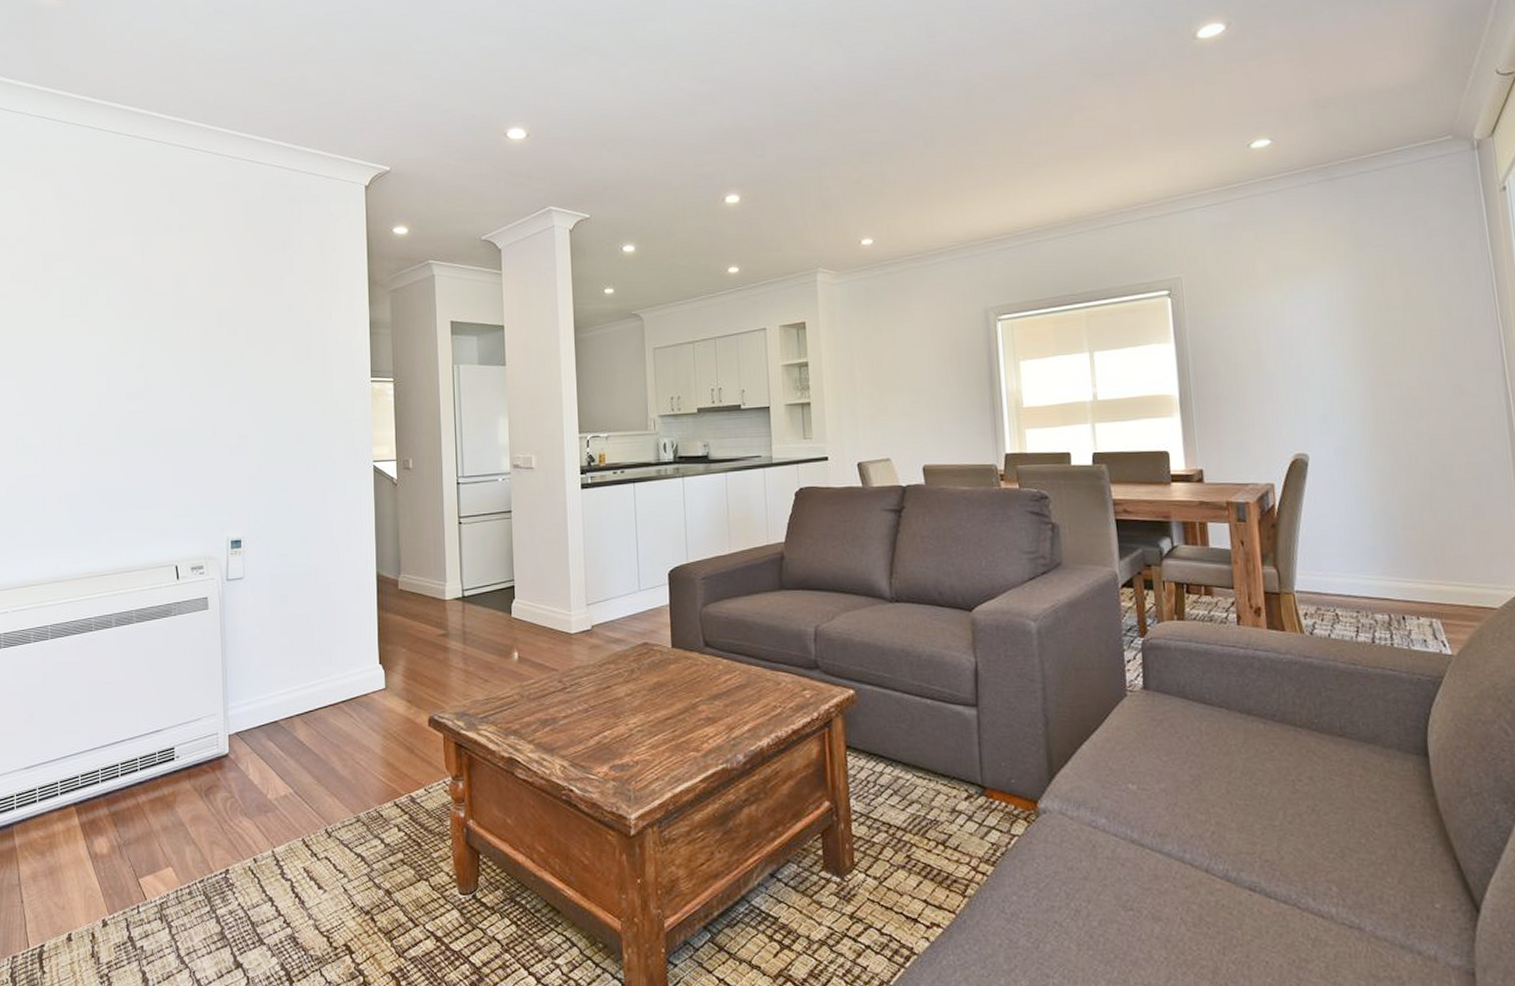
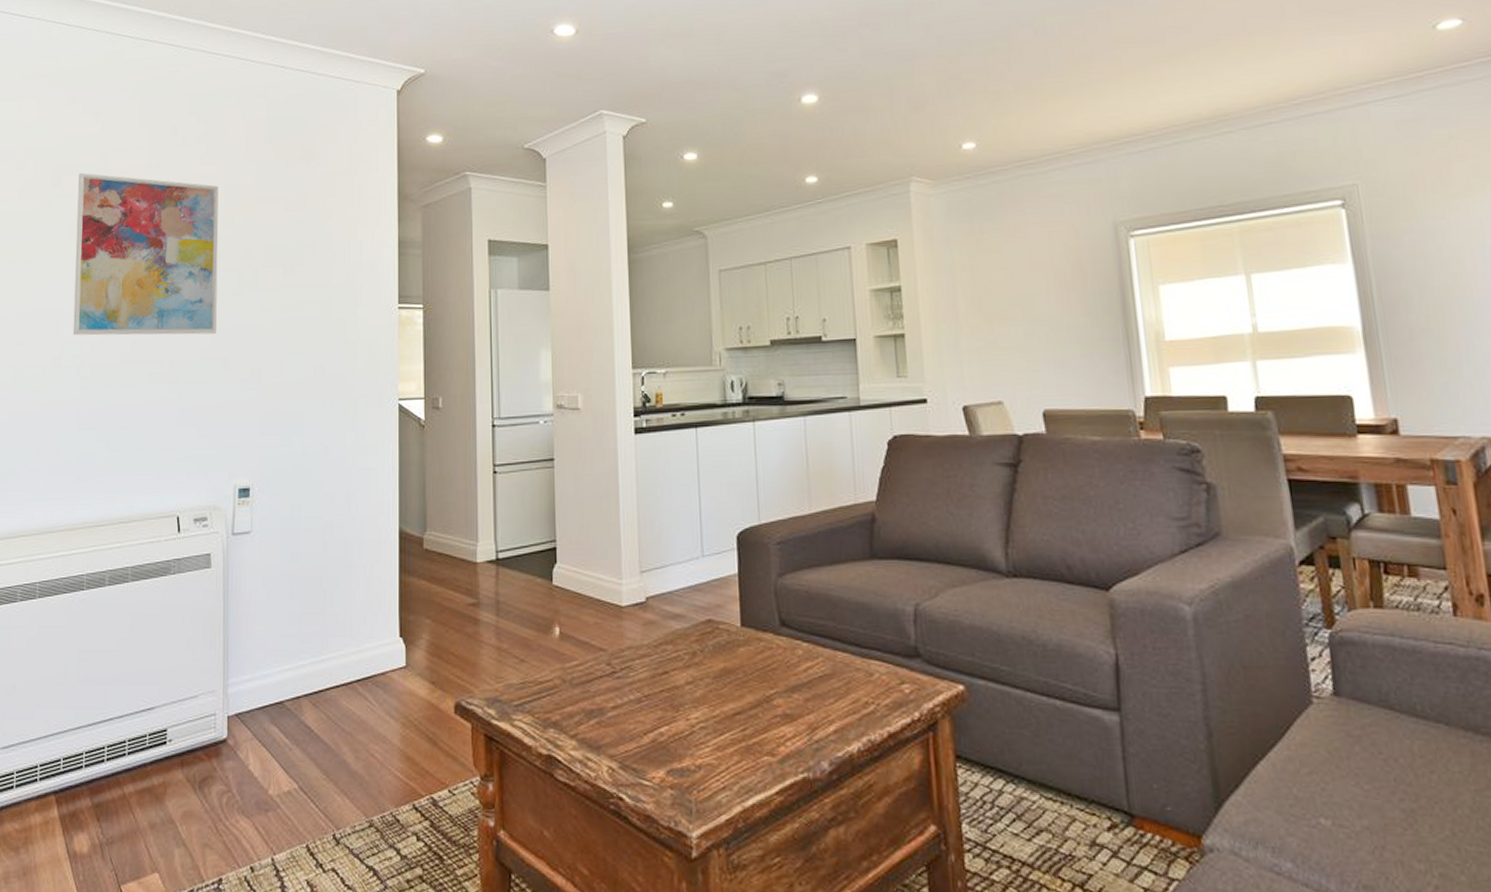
wall art: none [69,258,205,407] -> present [73,172,219,336]

